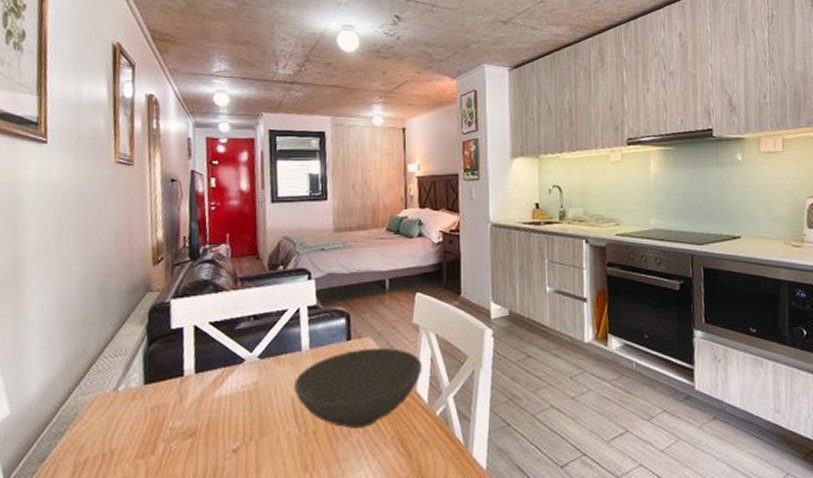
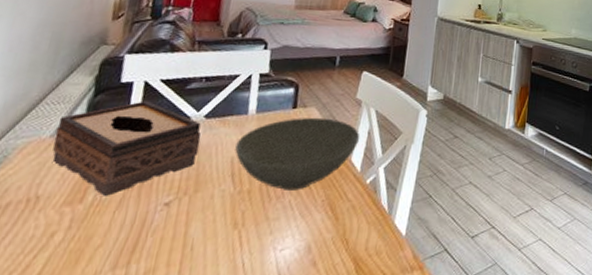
tissue box: none [117,346,258,446] -> present [52,101,201,196]

